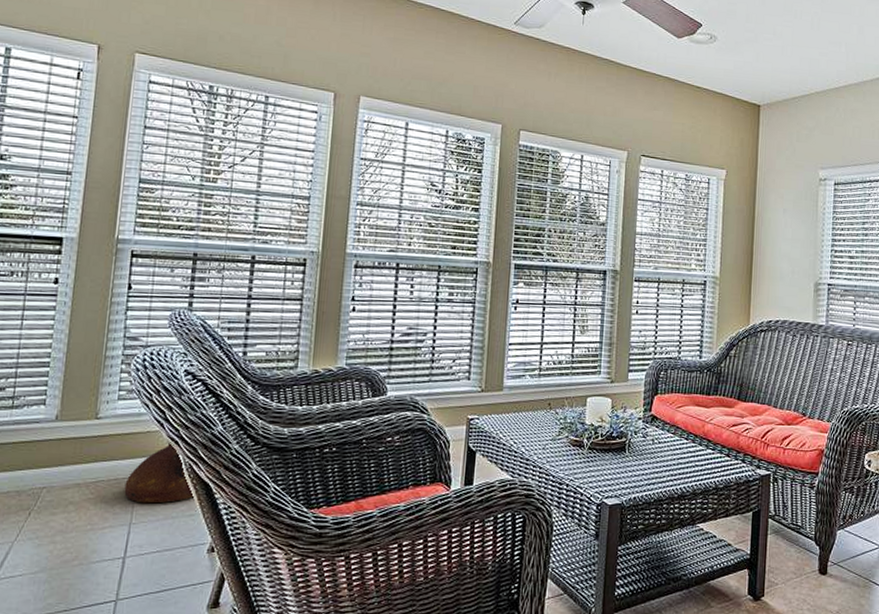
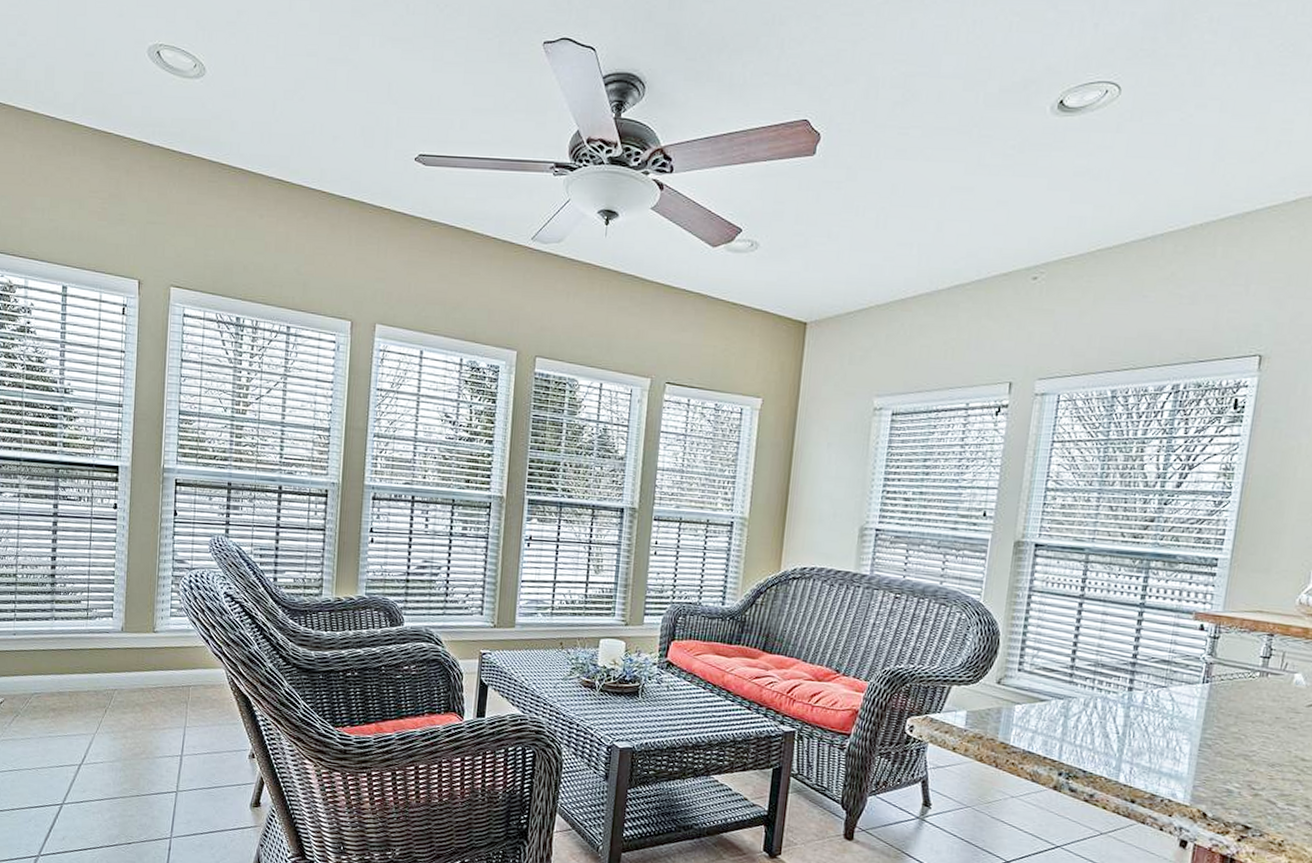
ceramic jug: present [124,441,194,504] -> none [179,656,236,711]

